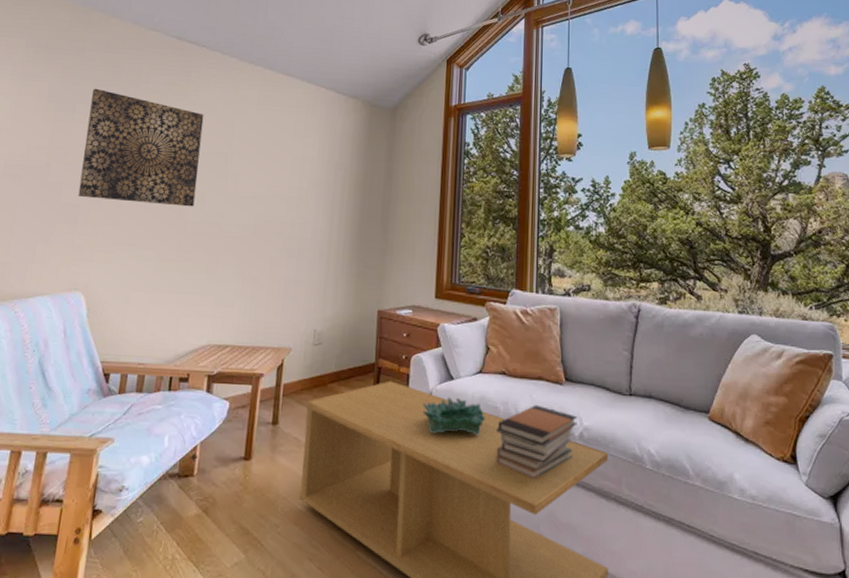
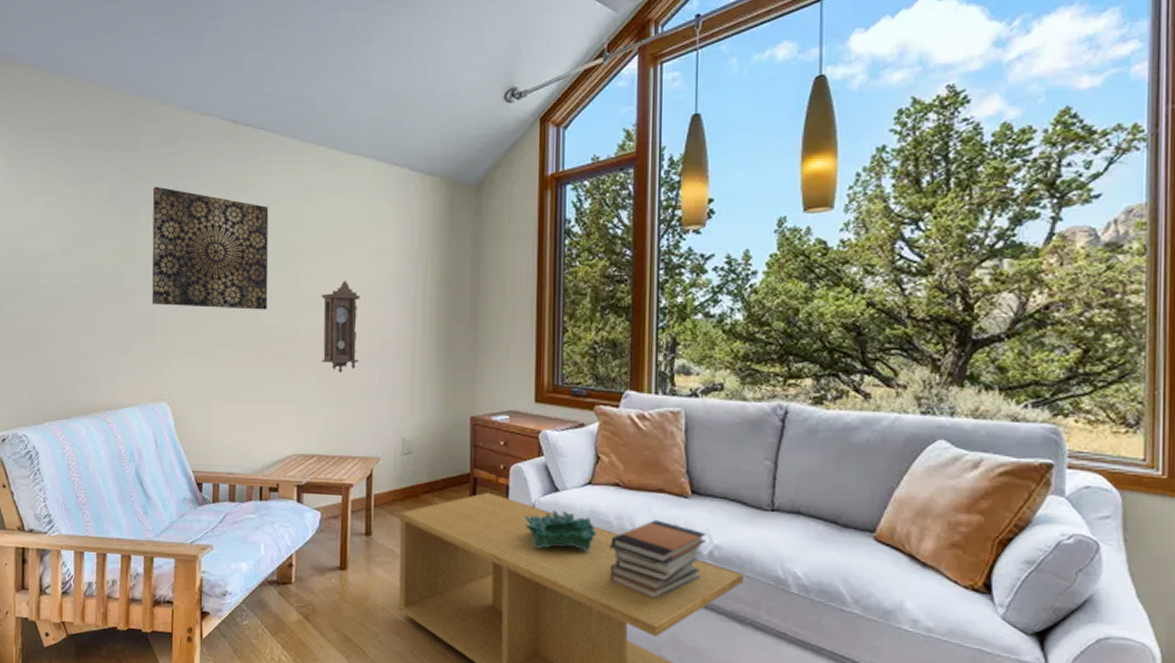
pendulum clock: none [242,184,284,268] -> present [321,281,360,374]

